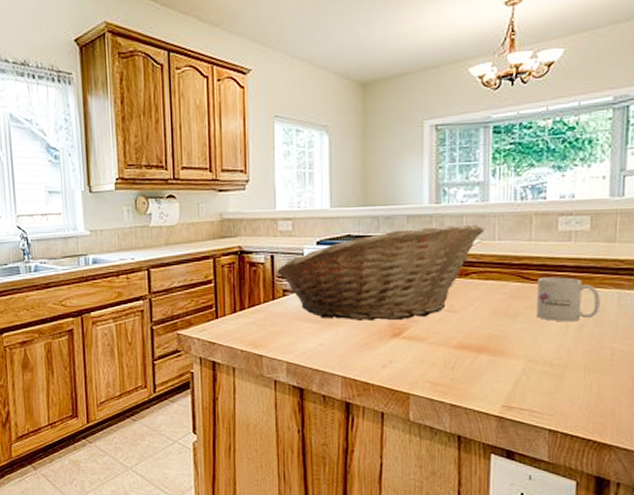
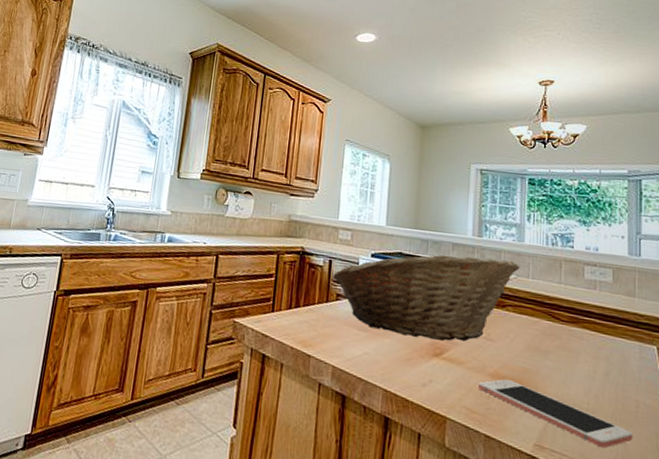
cell phone: none [441,348,607,400] -> present [477,379,633,449]
mug: present [537,277,600,322] -> none [567,320,623,368]

